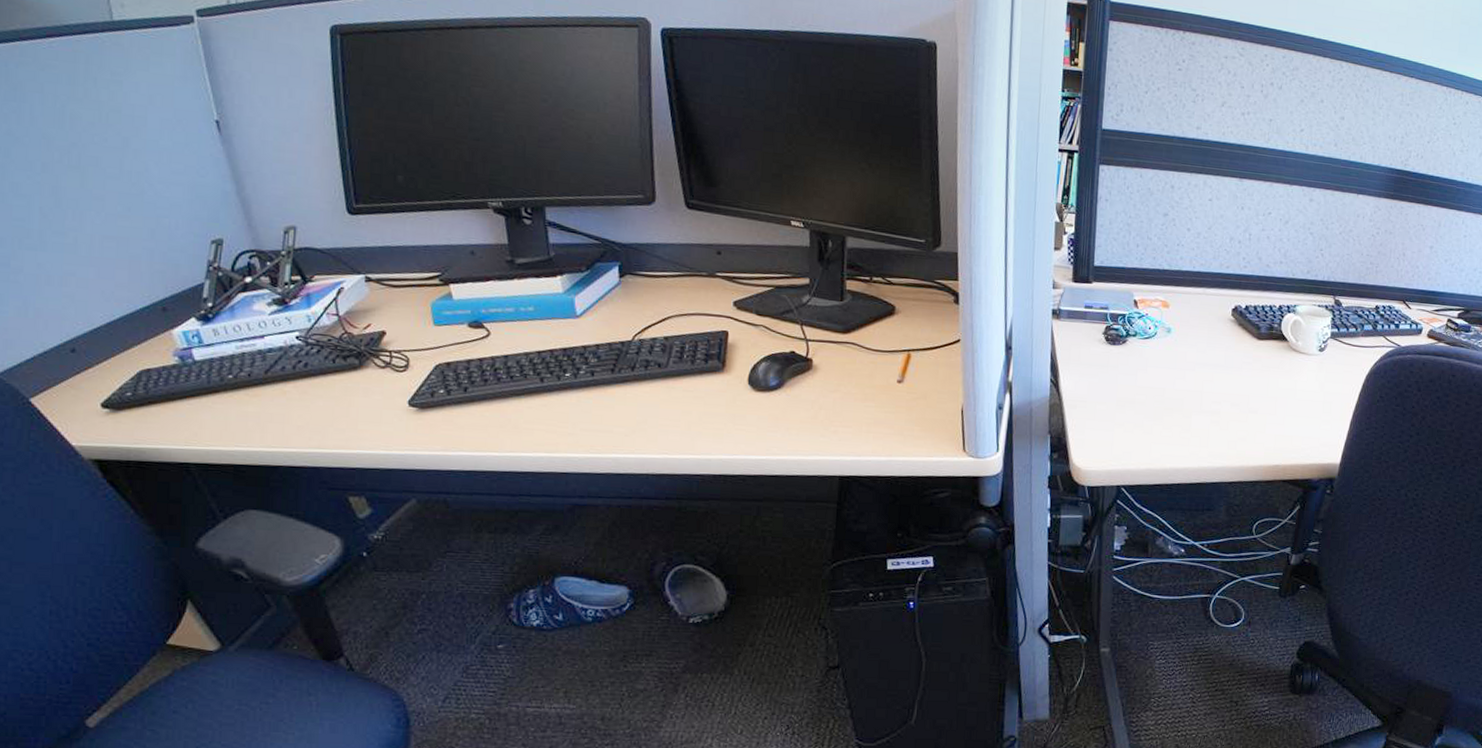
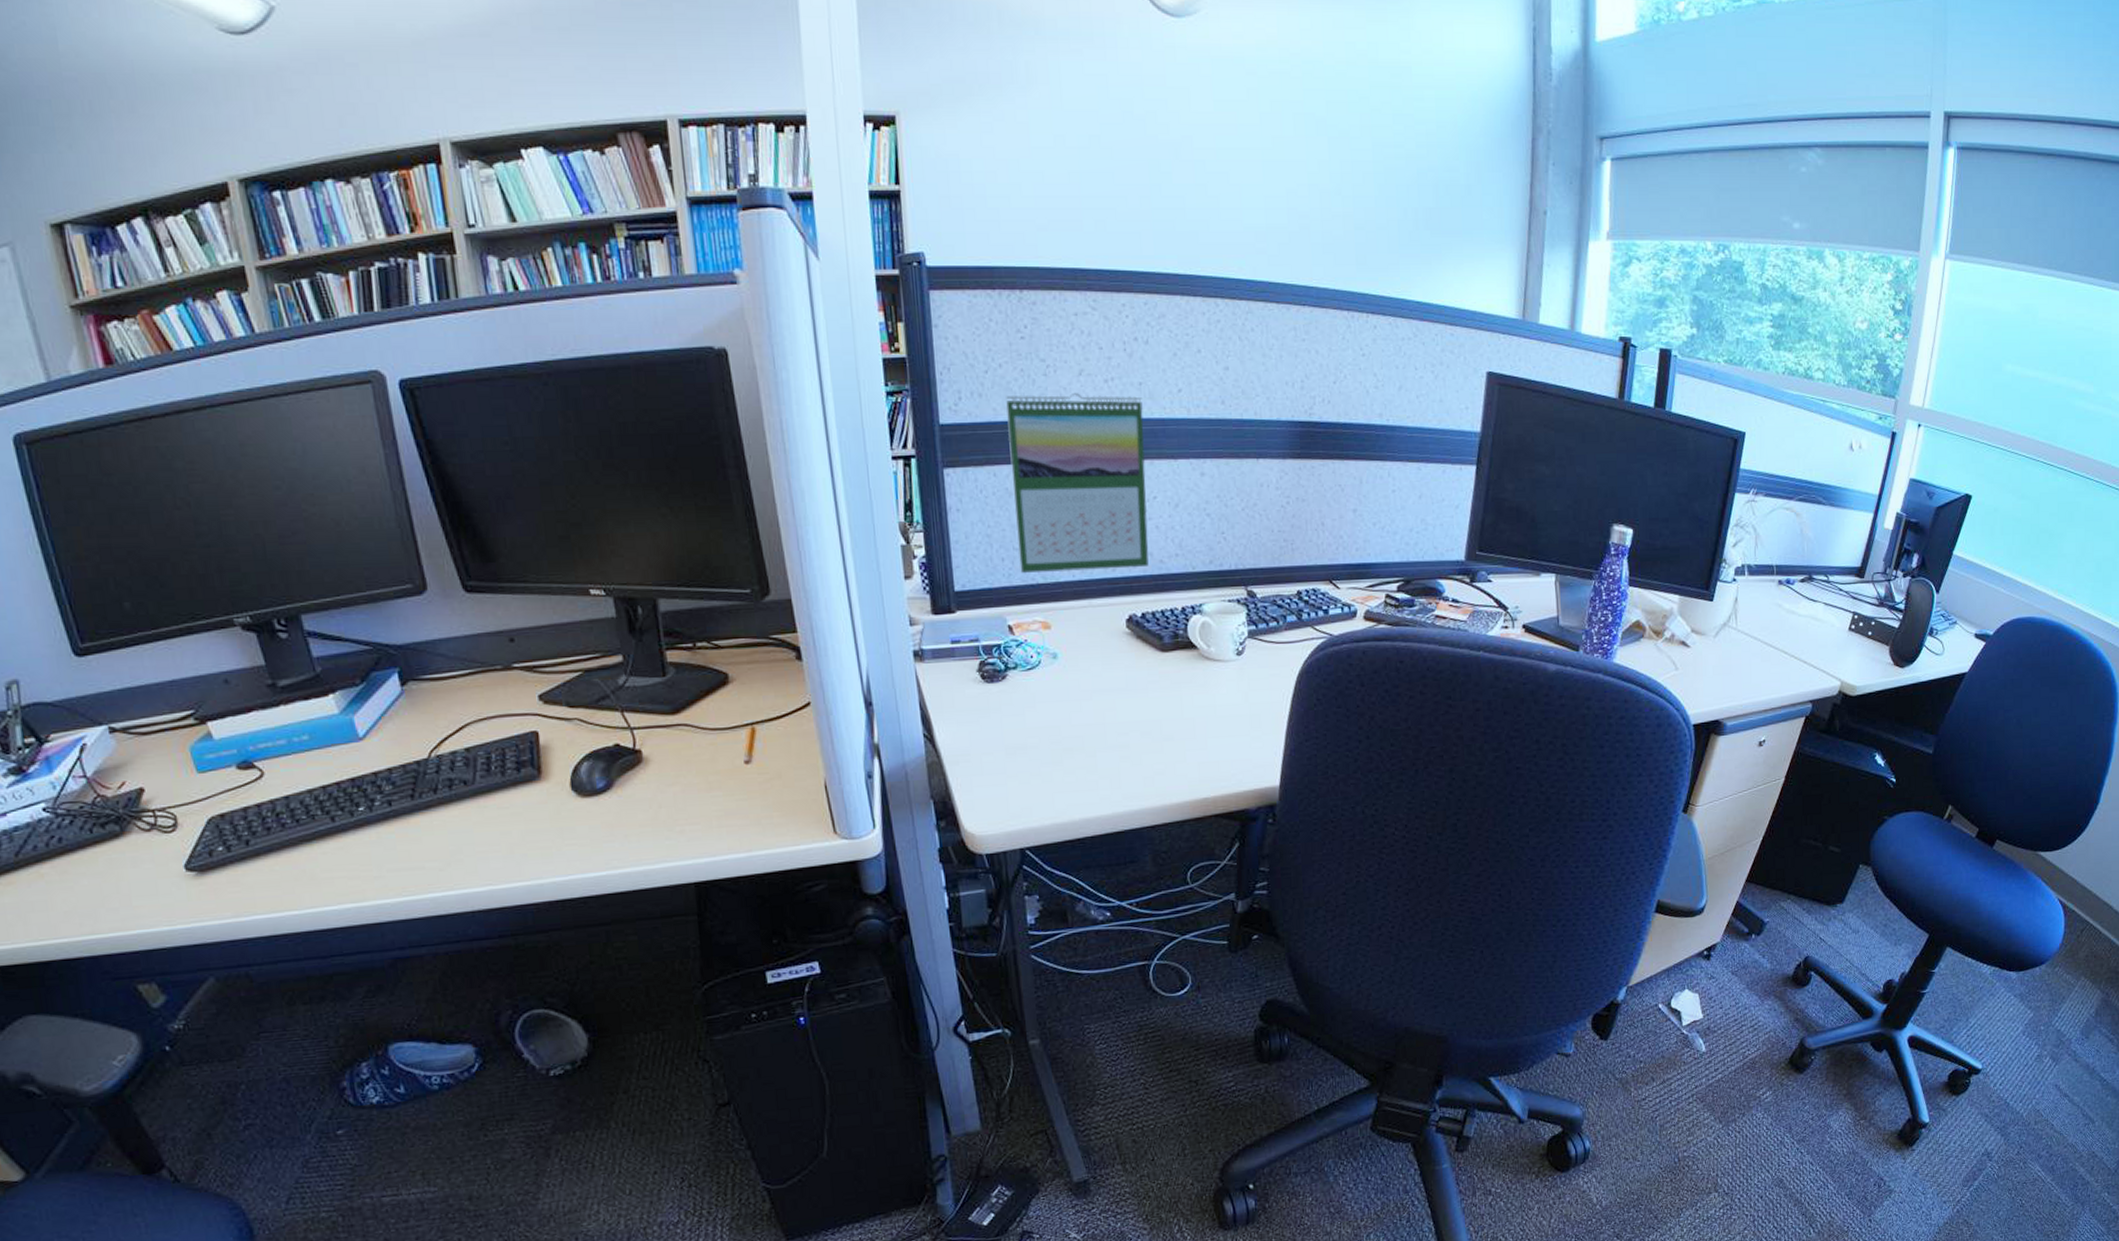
calendar: none [1150,114,1270,268] -> present [1006,392,1149,573]

